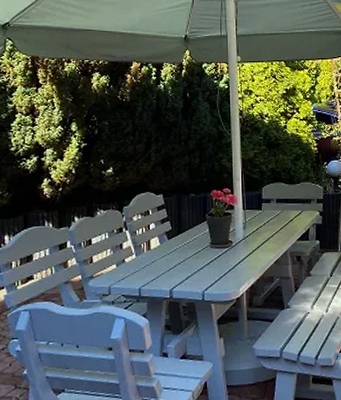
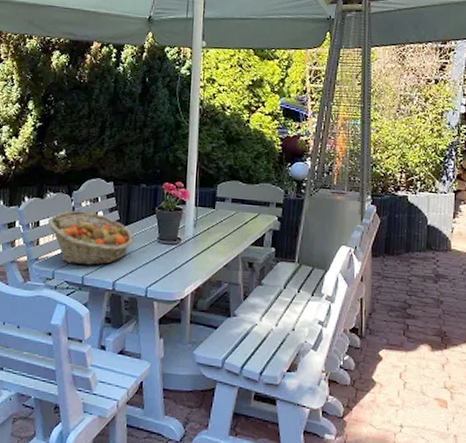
fruit basket: none [99,225,187,278] -> present [47,210,134,265]

